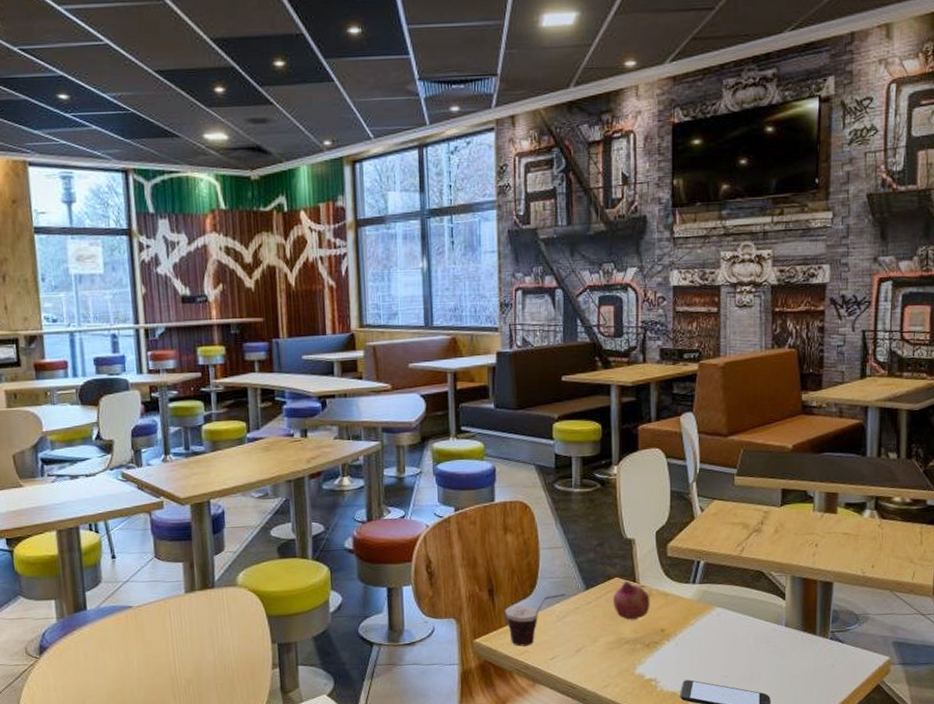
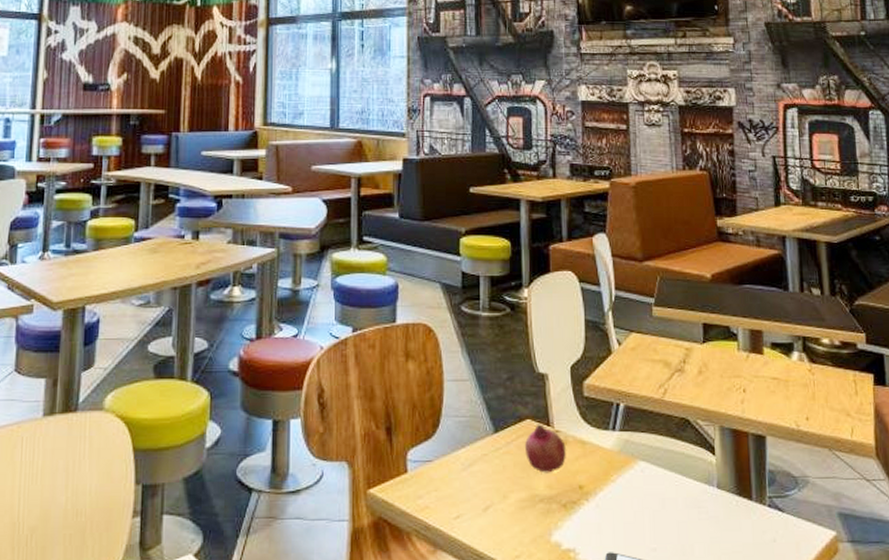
cup: present [505,594,566,646] -> none [404,436,472,501]

